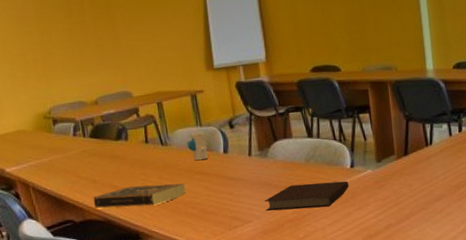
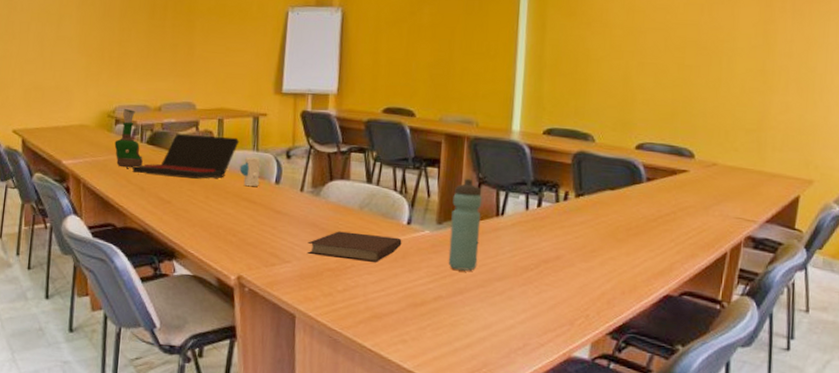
grog bottle: none [56,107,90,165] -> present [114,109,143,168]
laptop: none [80,117,182,168] -> present [132,134,240,179]
book: present [93,183,186,209] -> none [137,200,230,226]
water bottle: none [386,118,417,199] -> present [448,178,482,271]

